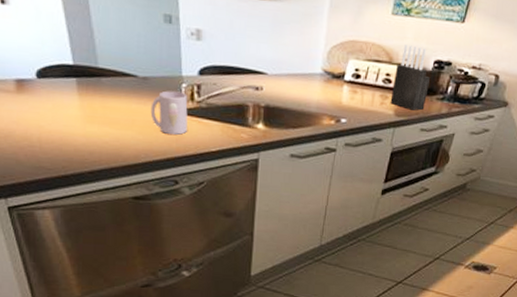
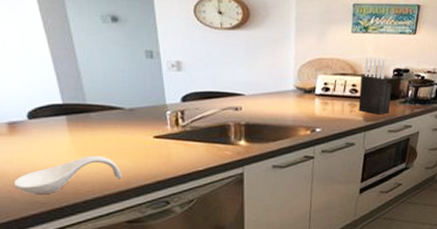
spoon rest: none [19,124,131,160] -> present [13,156,122,195]
mug: present [150,90,188,136] -> none [138,119,174,160]

